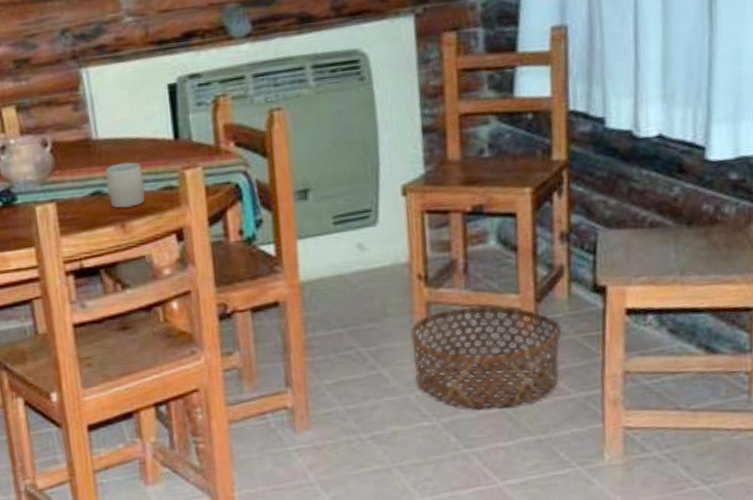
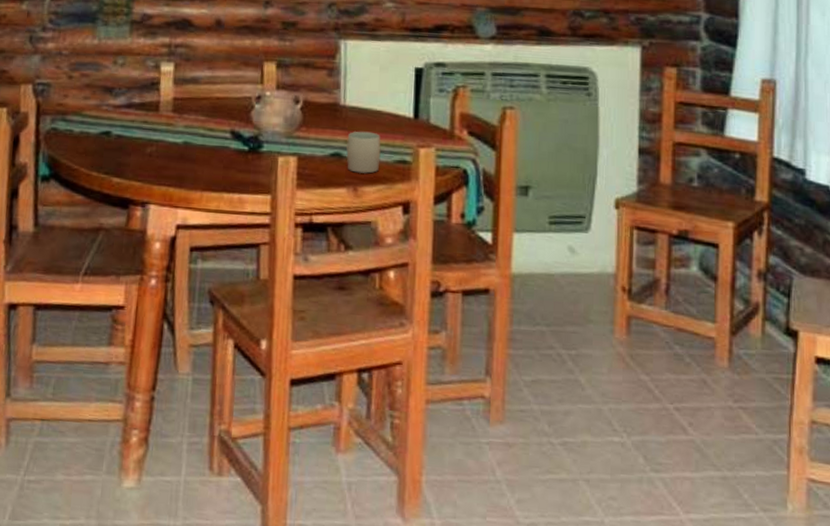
basket: present [410,305,562,409] -> none [609,325,754,438]

